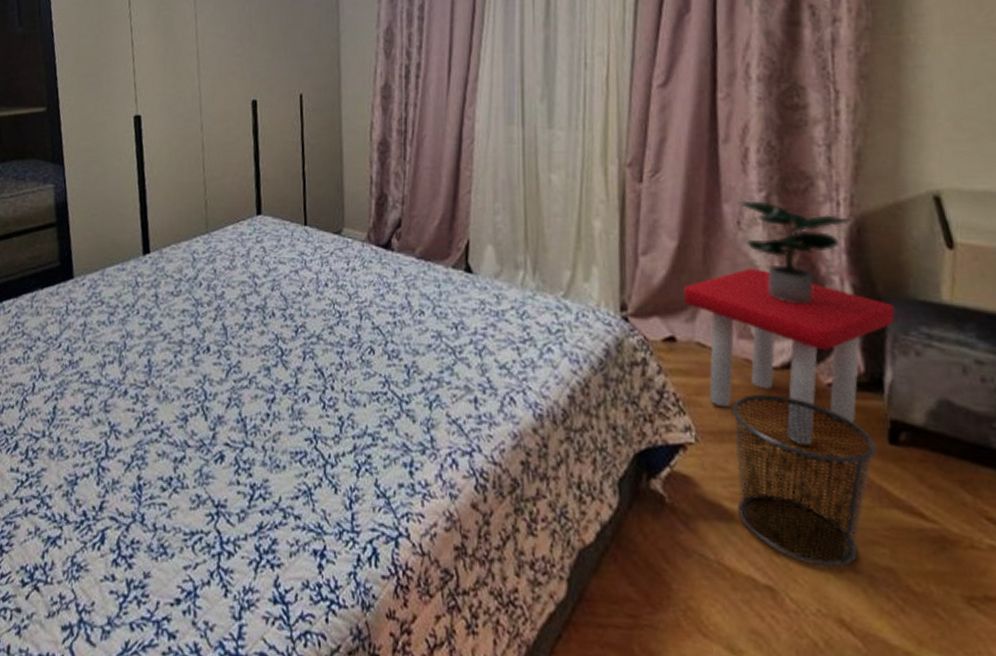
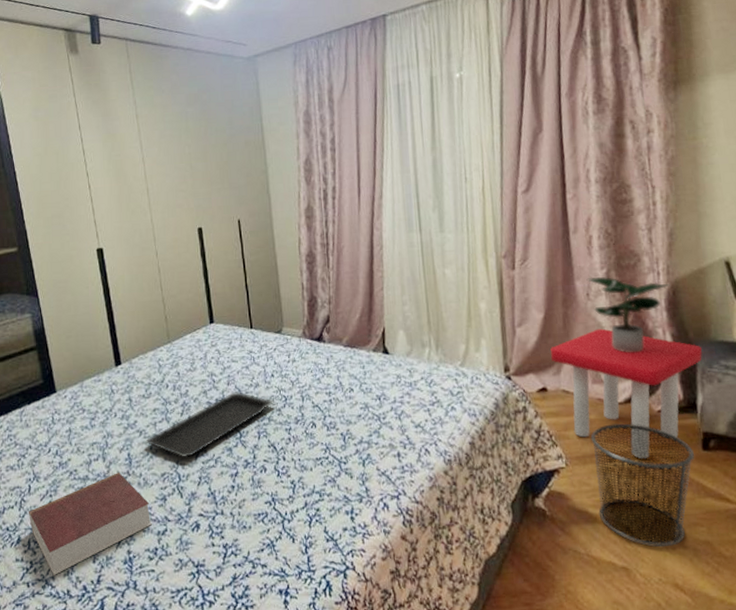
book: none [30,381,169,494] -> present [29,472,152,575]
serving tray: none [169,300,326,373] -> present [145,392,274,458]

